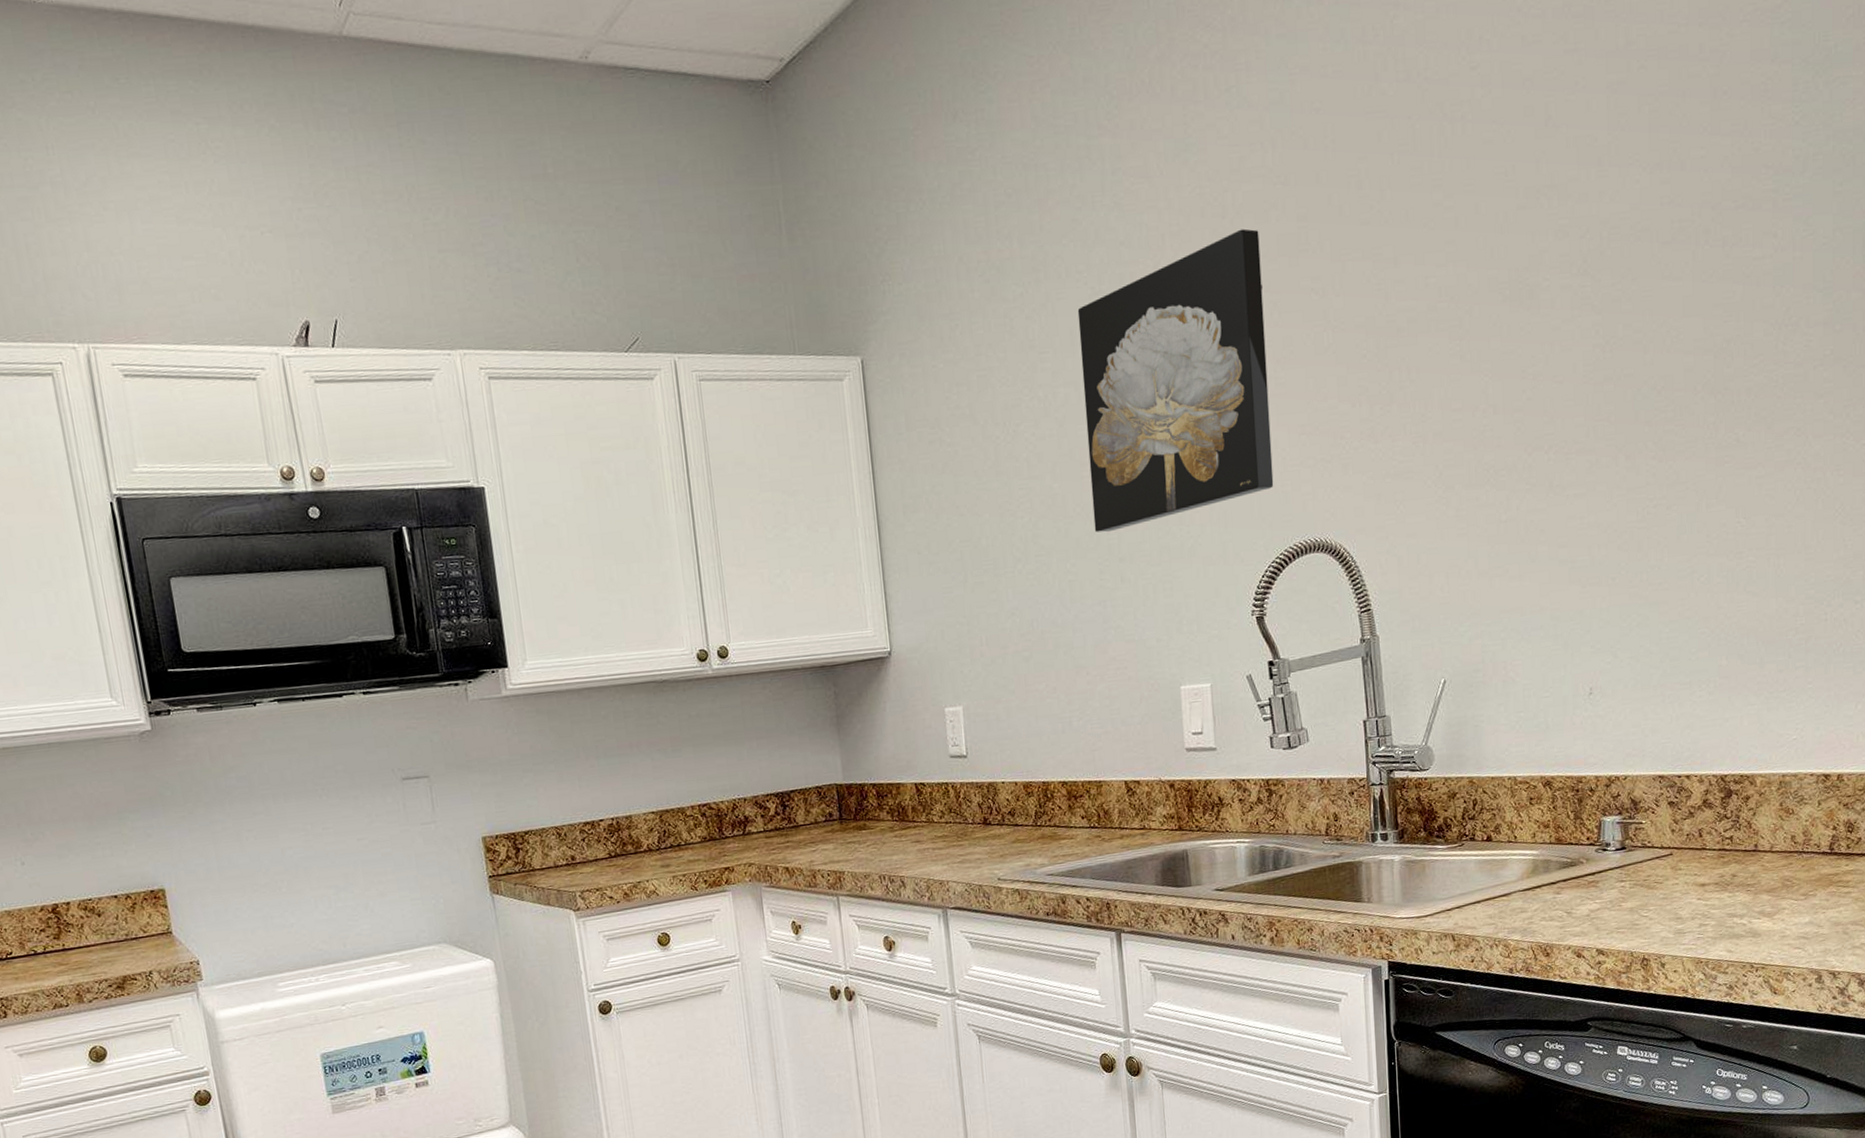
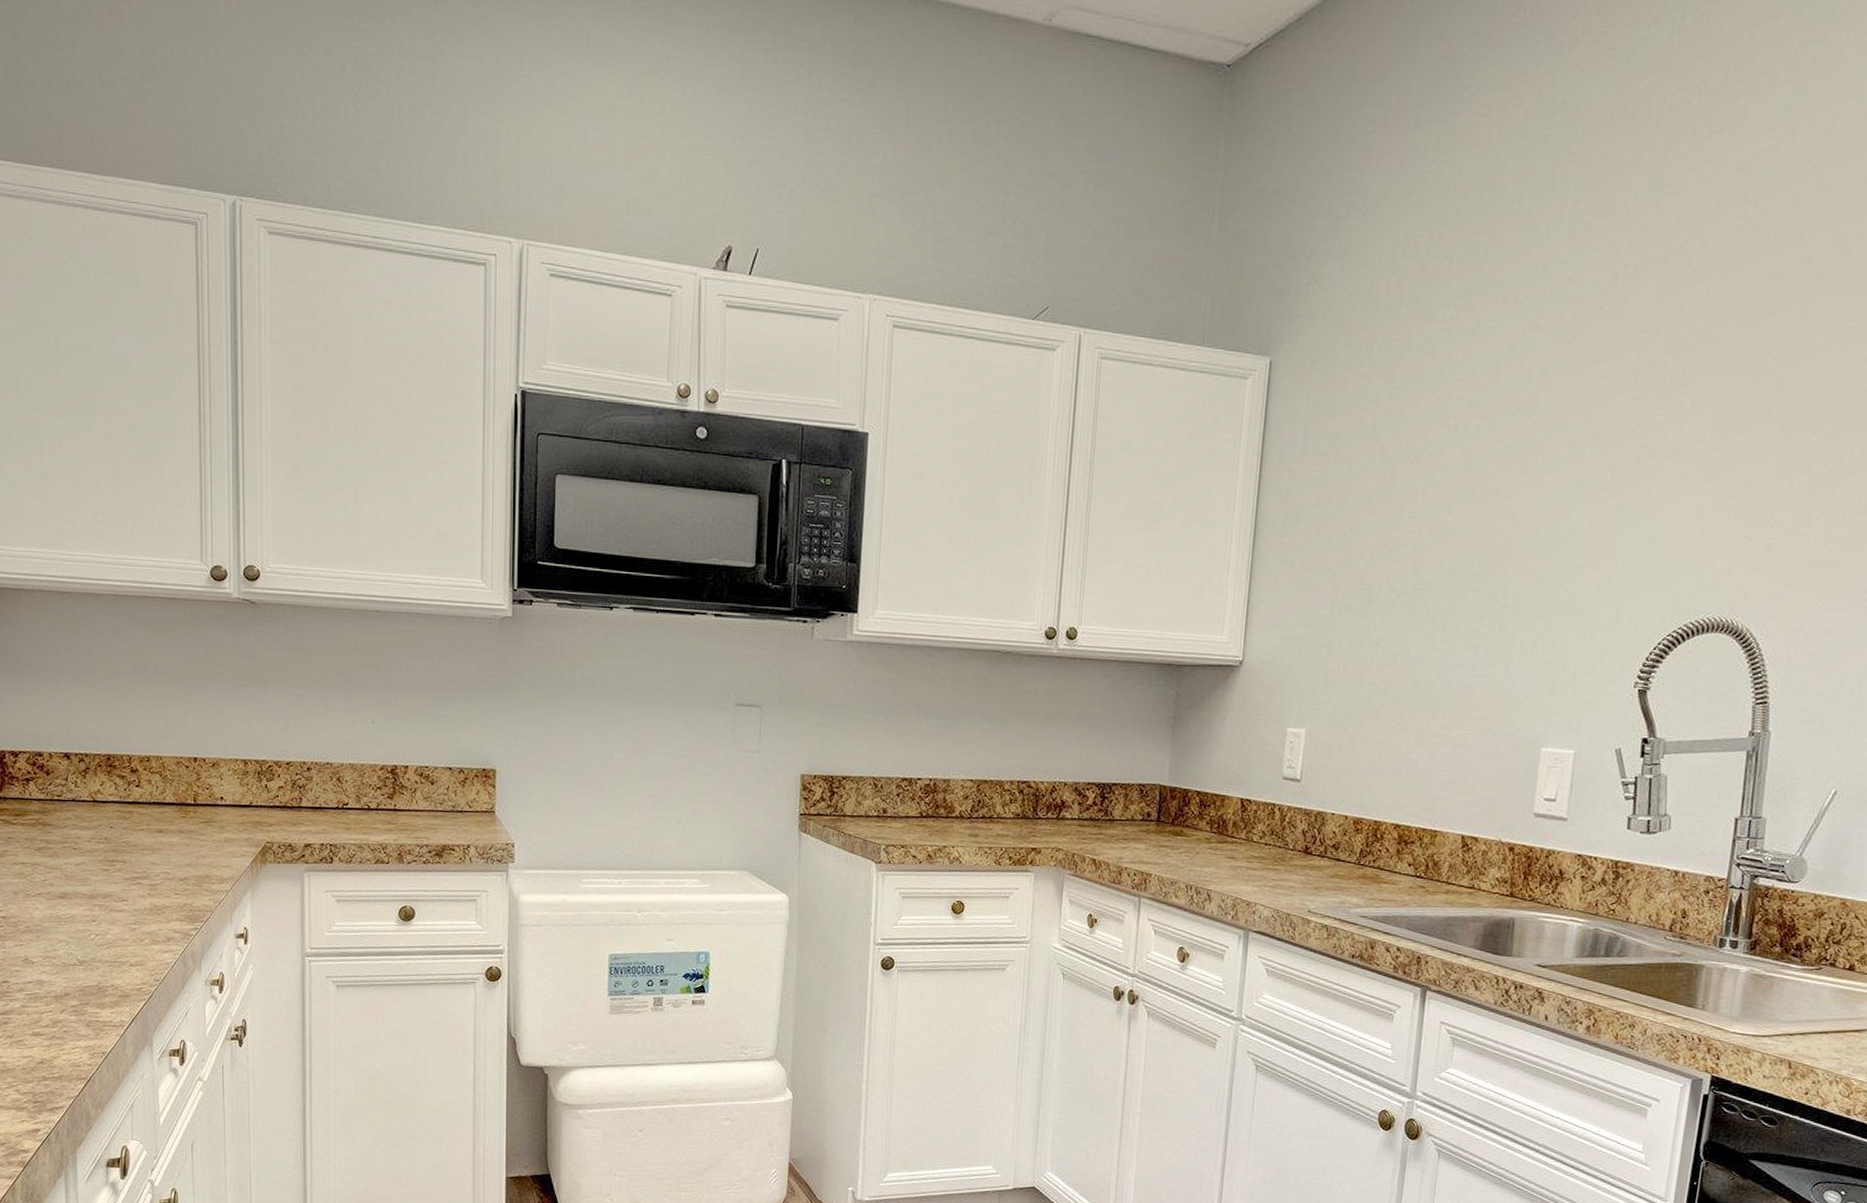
wall art: present [1077,228,1274,533] -> none [1481,280,1723,576]

